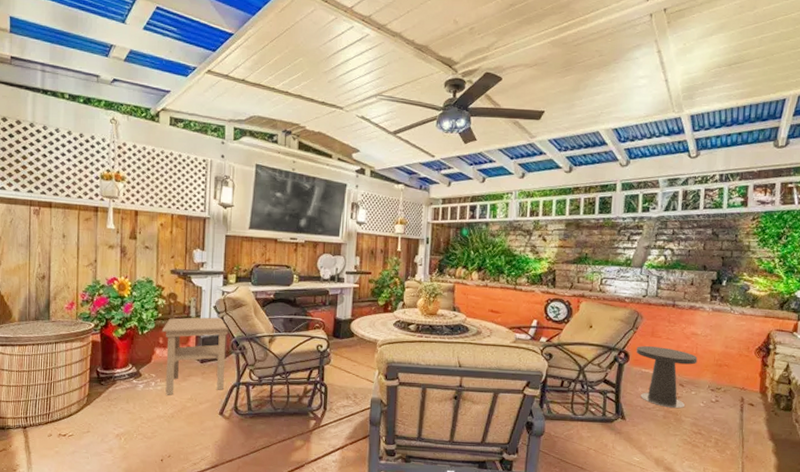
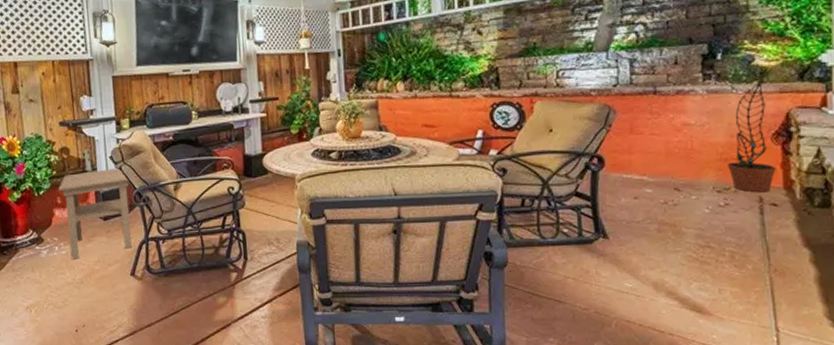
side table: present [636,346,698,409] -> none [612,145,695,219]
decorative plant: none [721,307,756,394] -> present [728,81,776,193]

